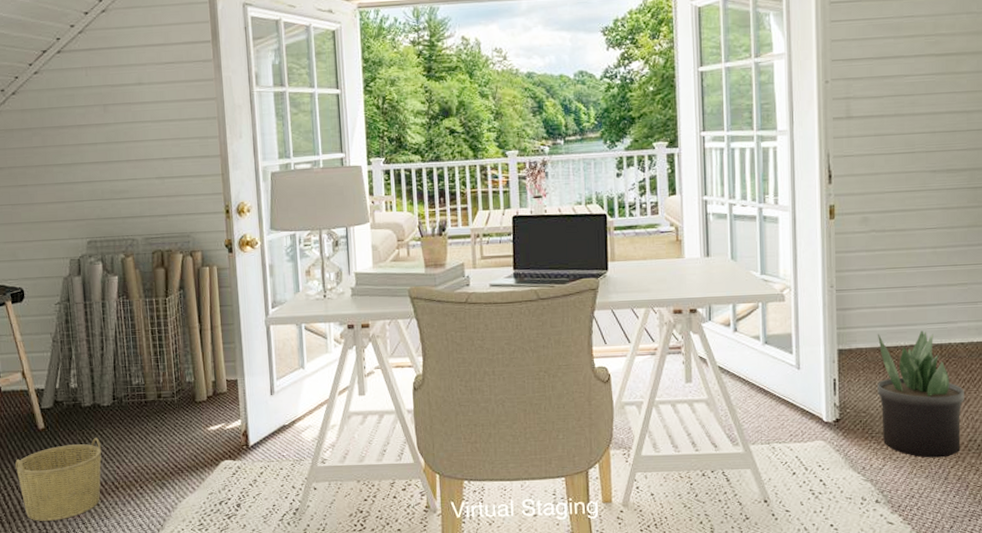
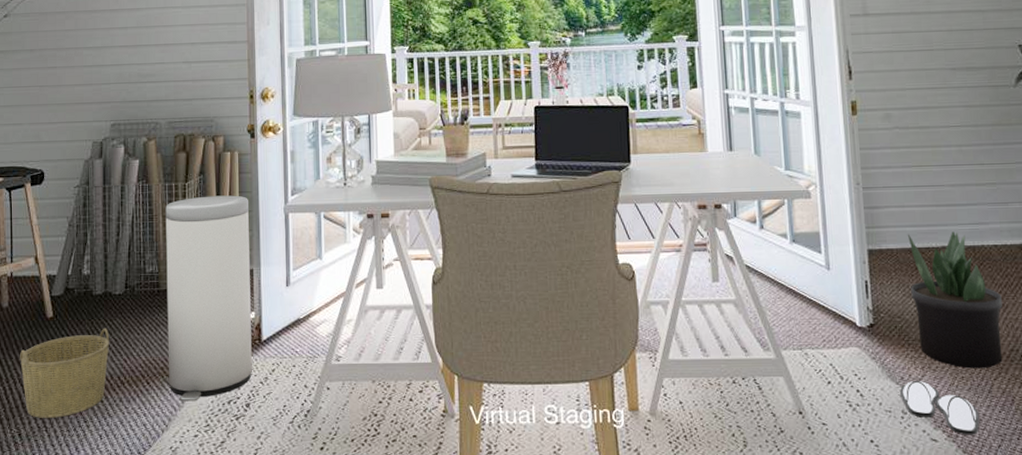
pedal bin: none [147,309,241,504] -> present [165,195,252,402]
slippers: none [860,470,935,518] -> present [899,381,980,435]

